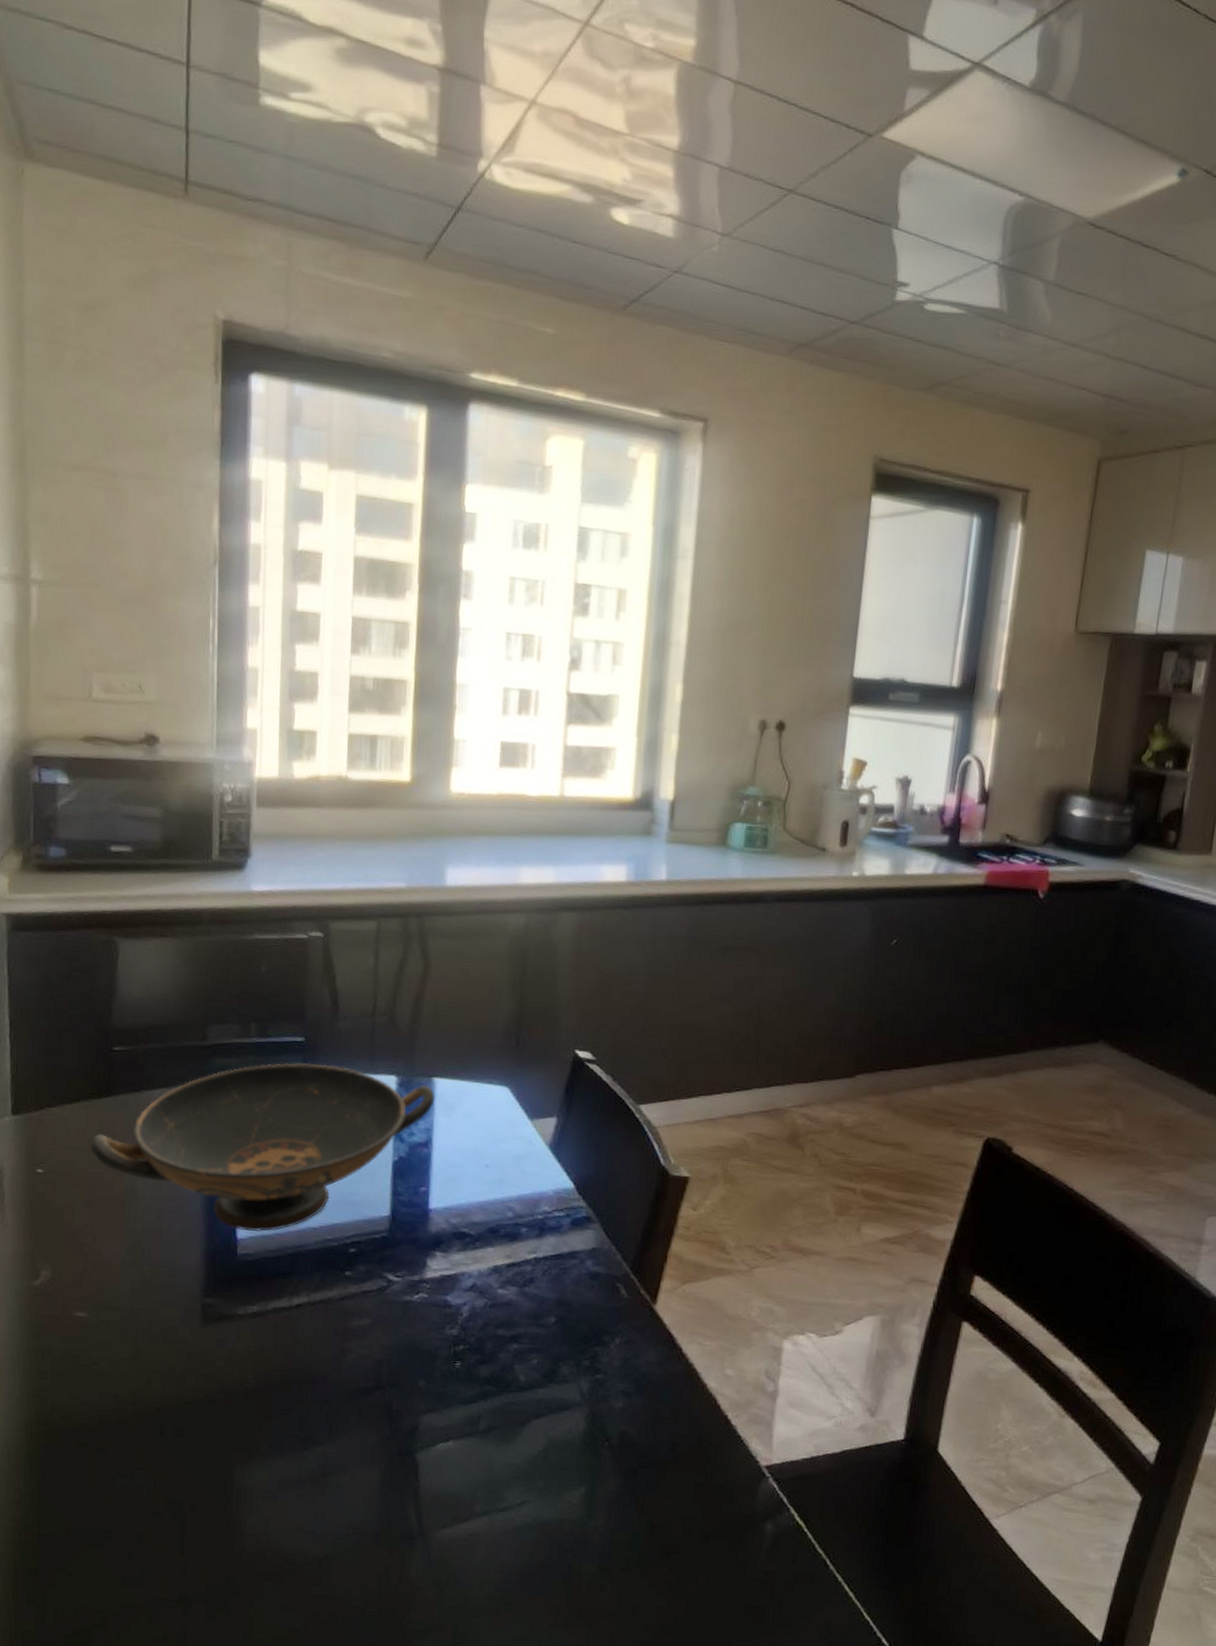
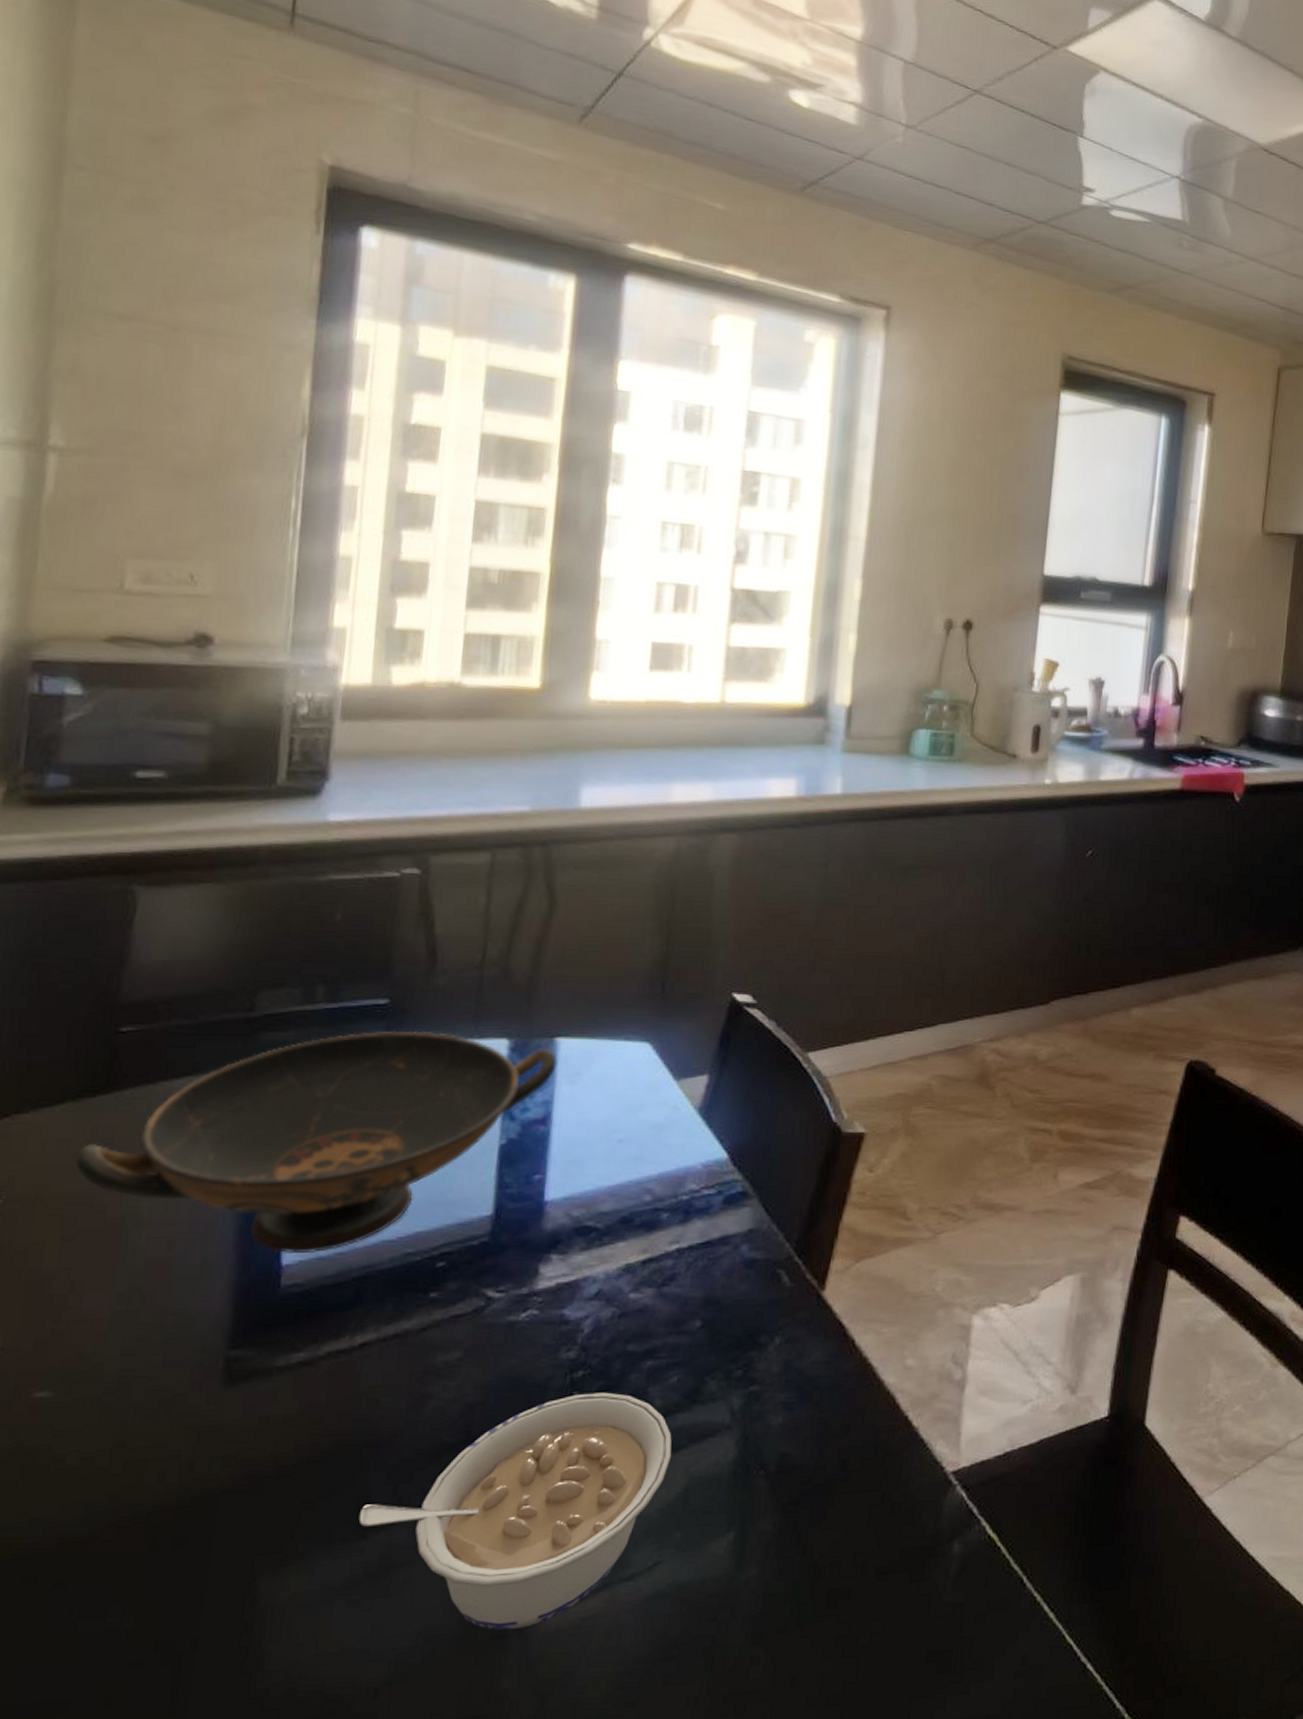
legume: none [302,1363,535,1534] -> present [358,1392,672,1631]

